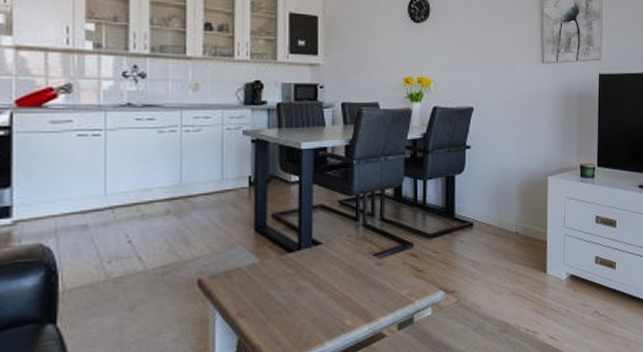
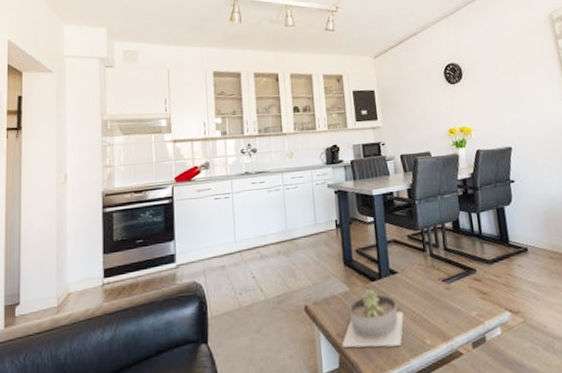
succulent planter: none [243,261,323,330] -> present [342,289,404,349]

